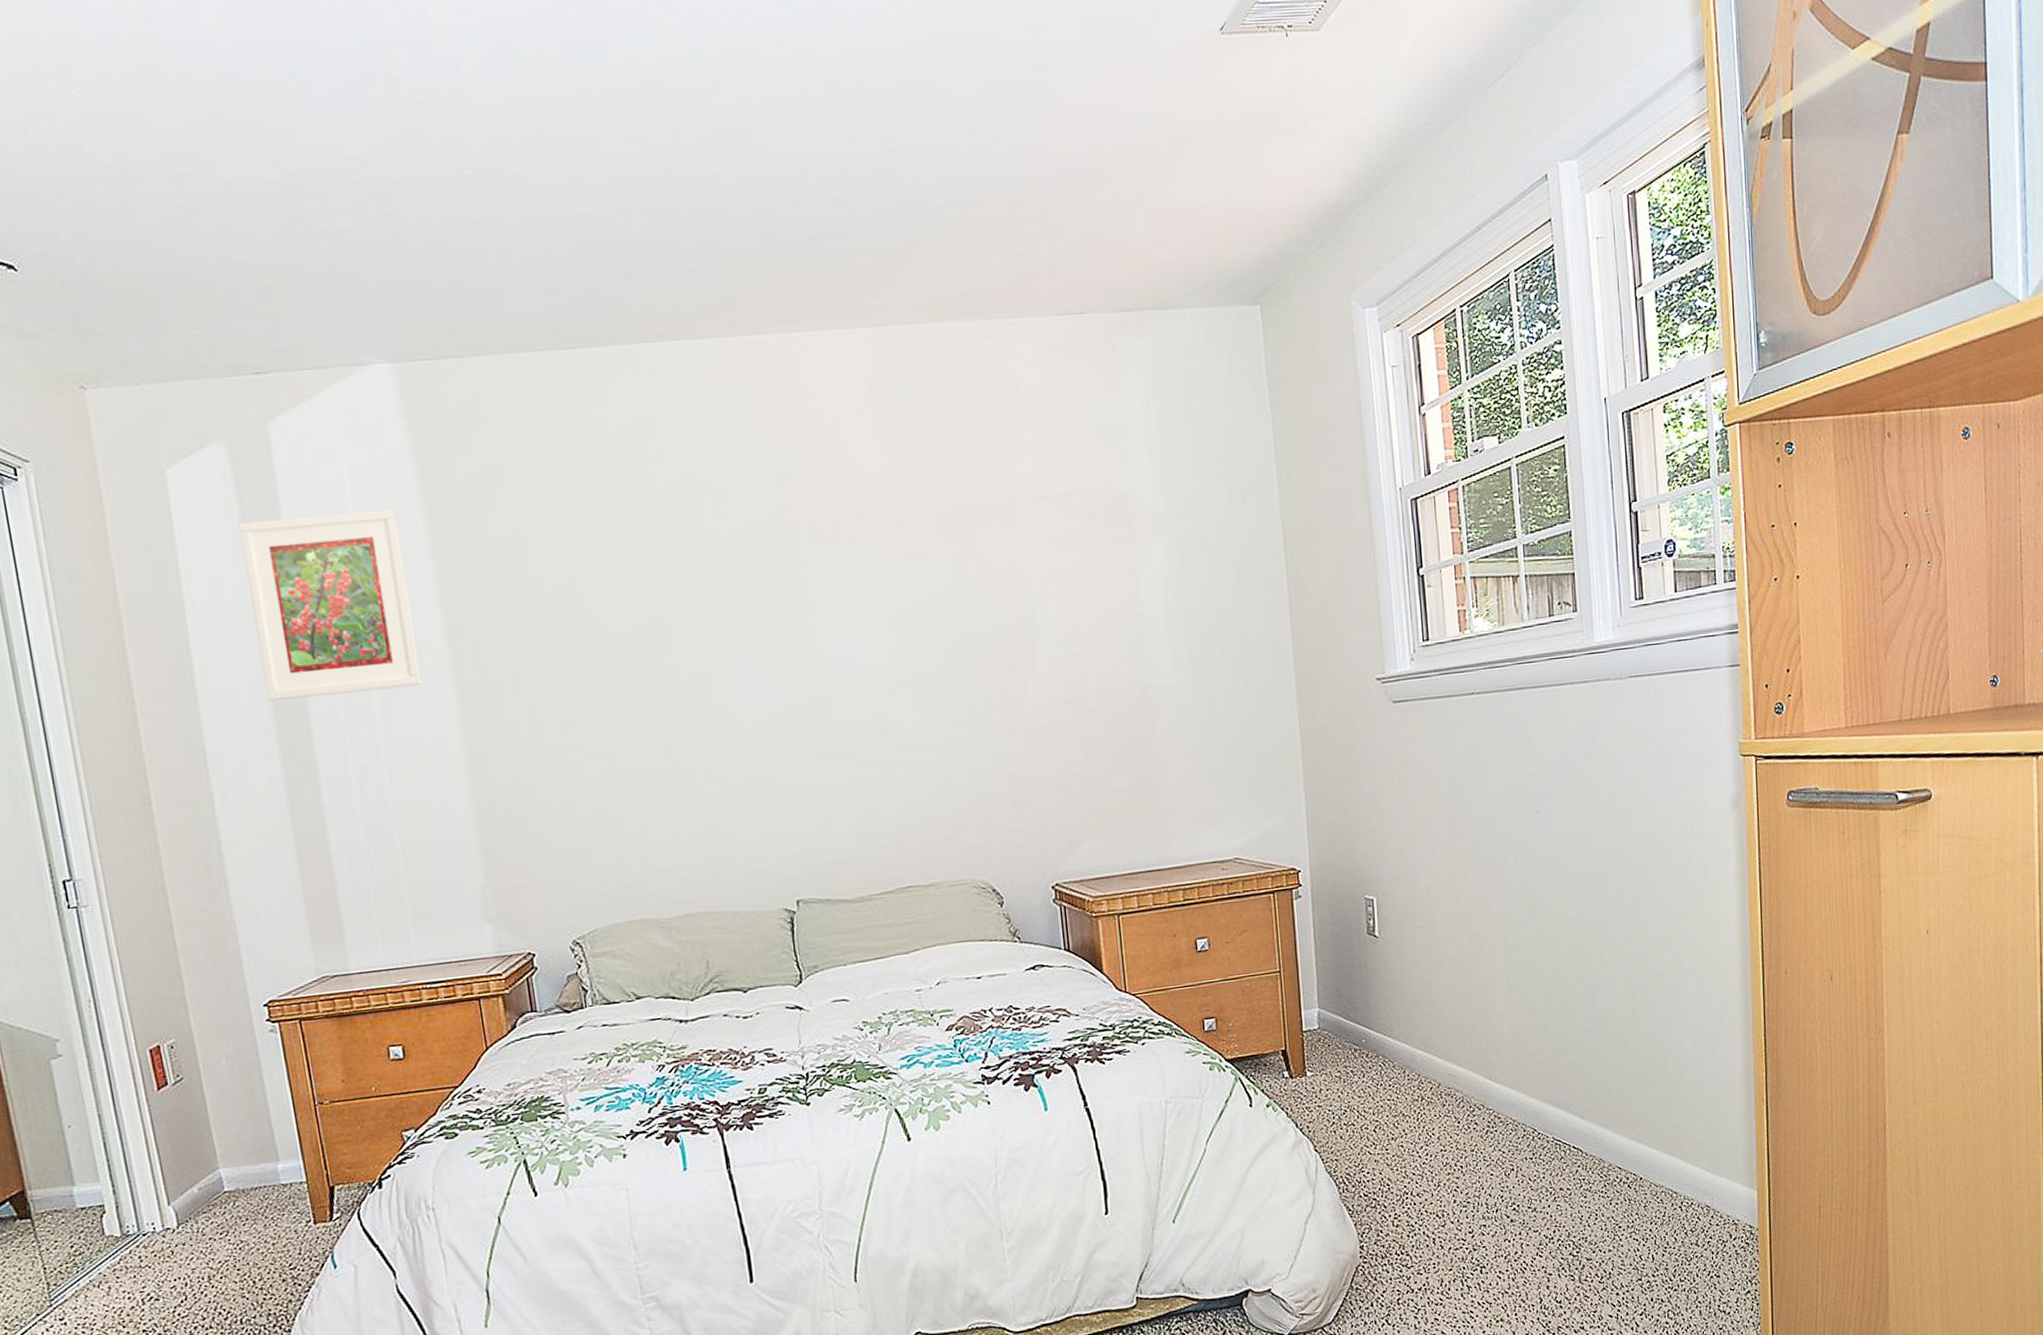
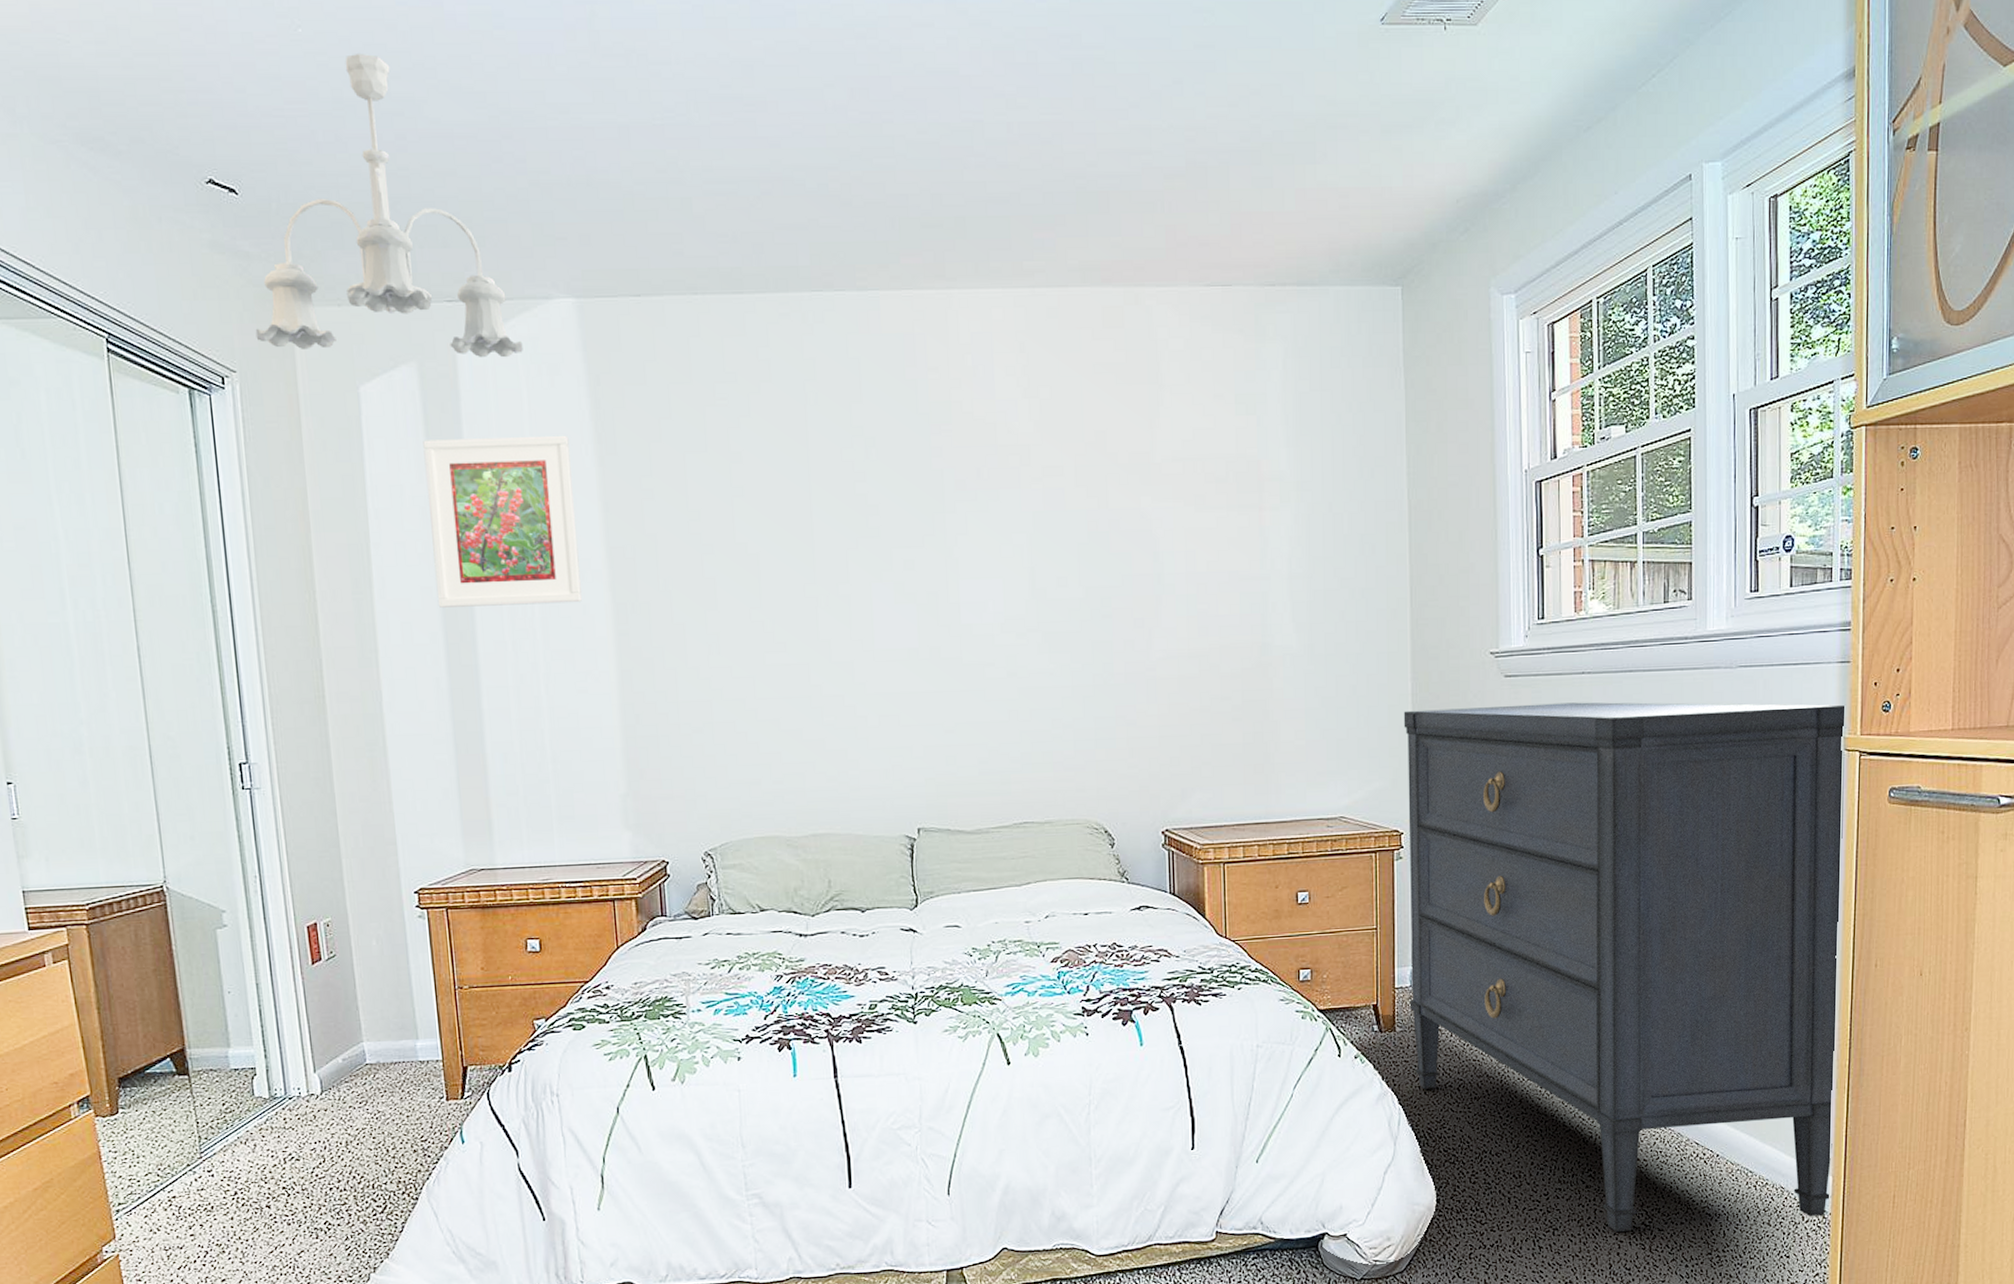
ceiling light fixture: none [47,112,340,435] -> present [255,53,523,358]
dresser: none [1292,709,1757,1266] -> present [1403,702,1846,1233]

